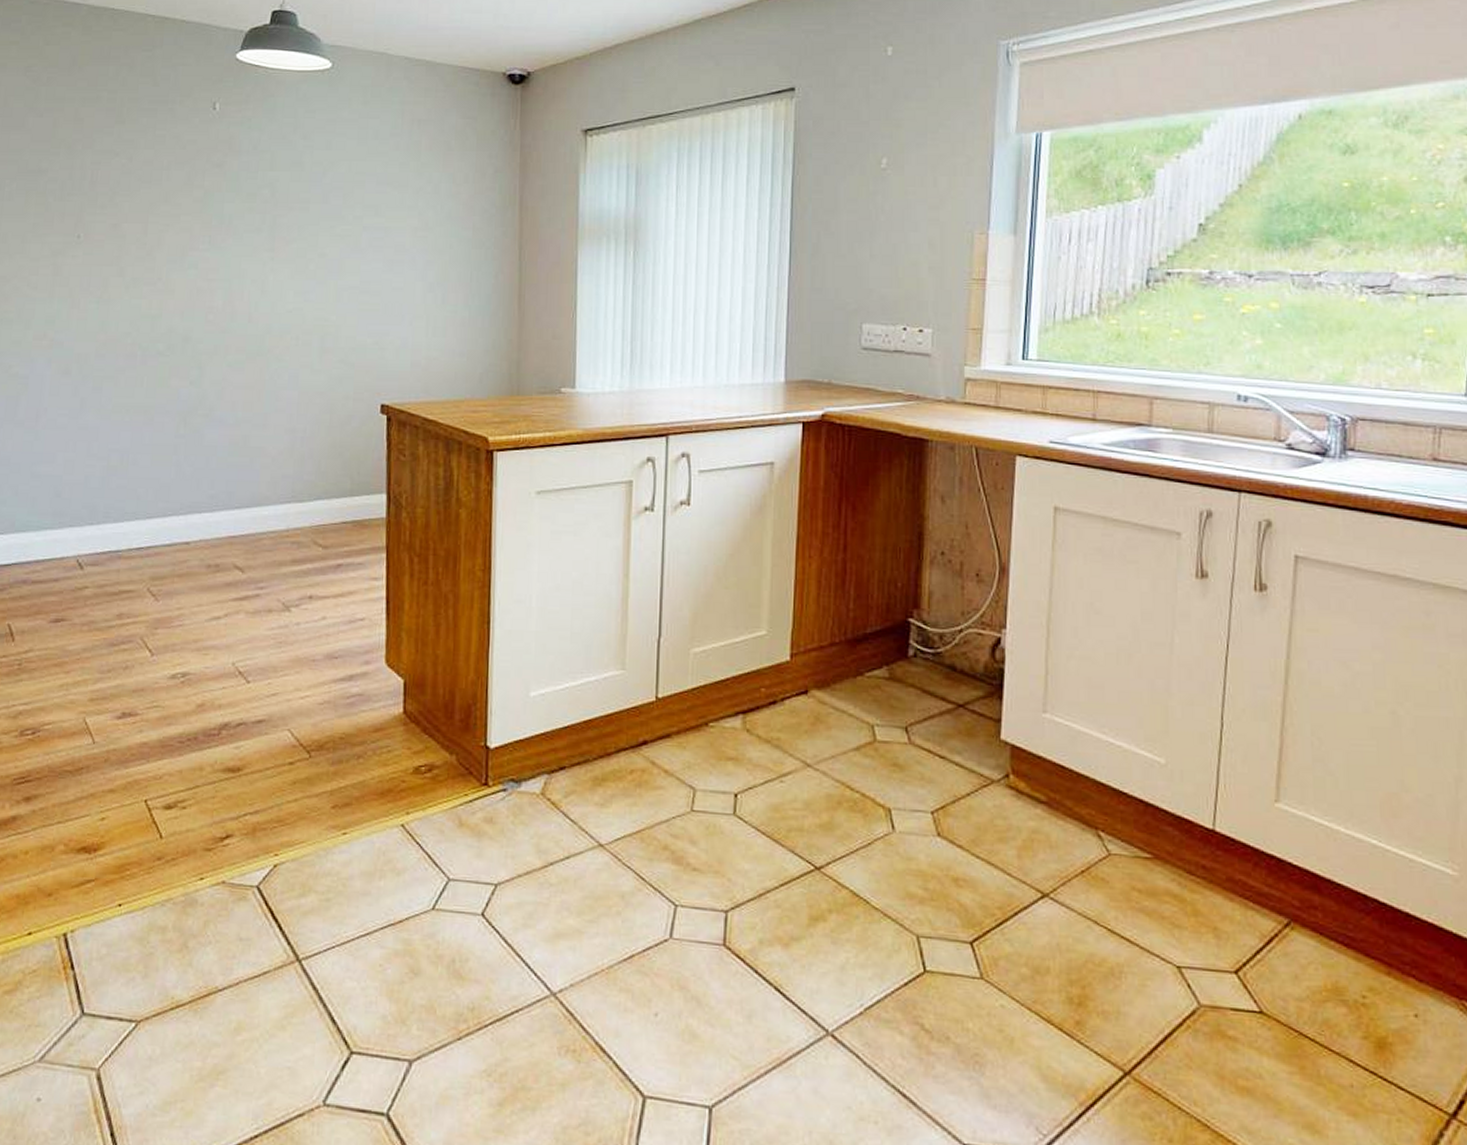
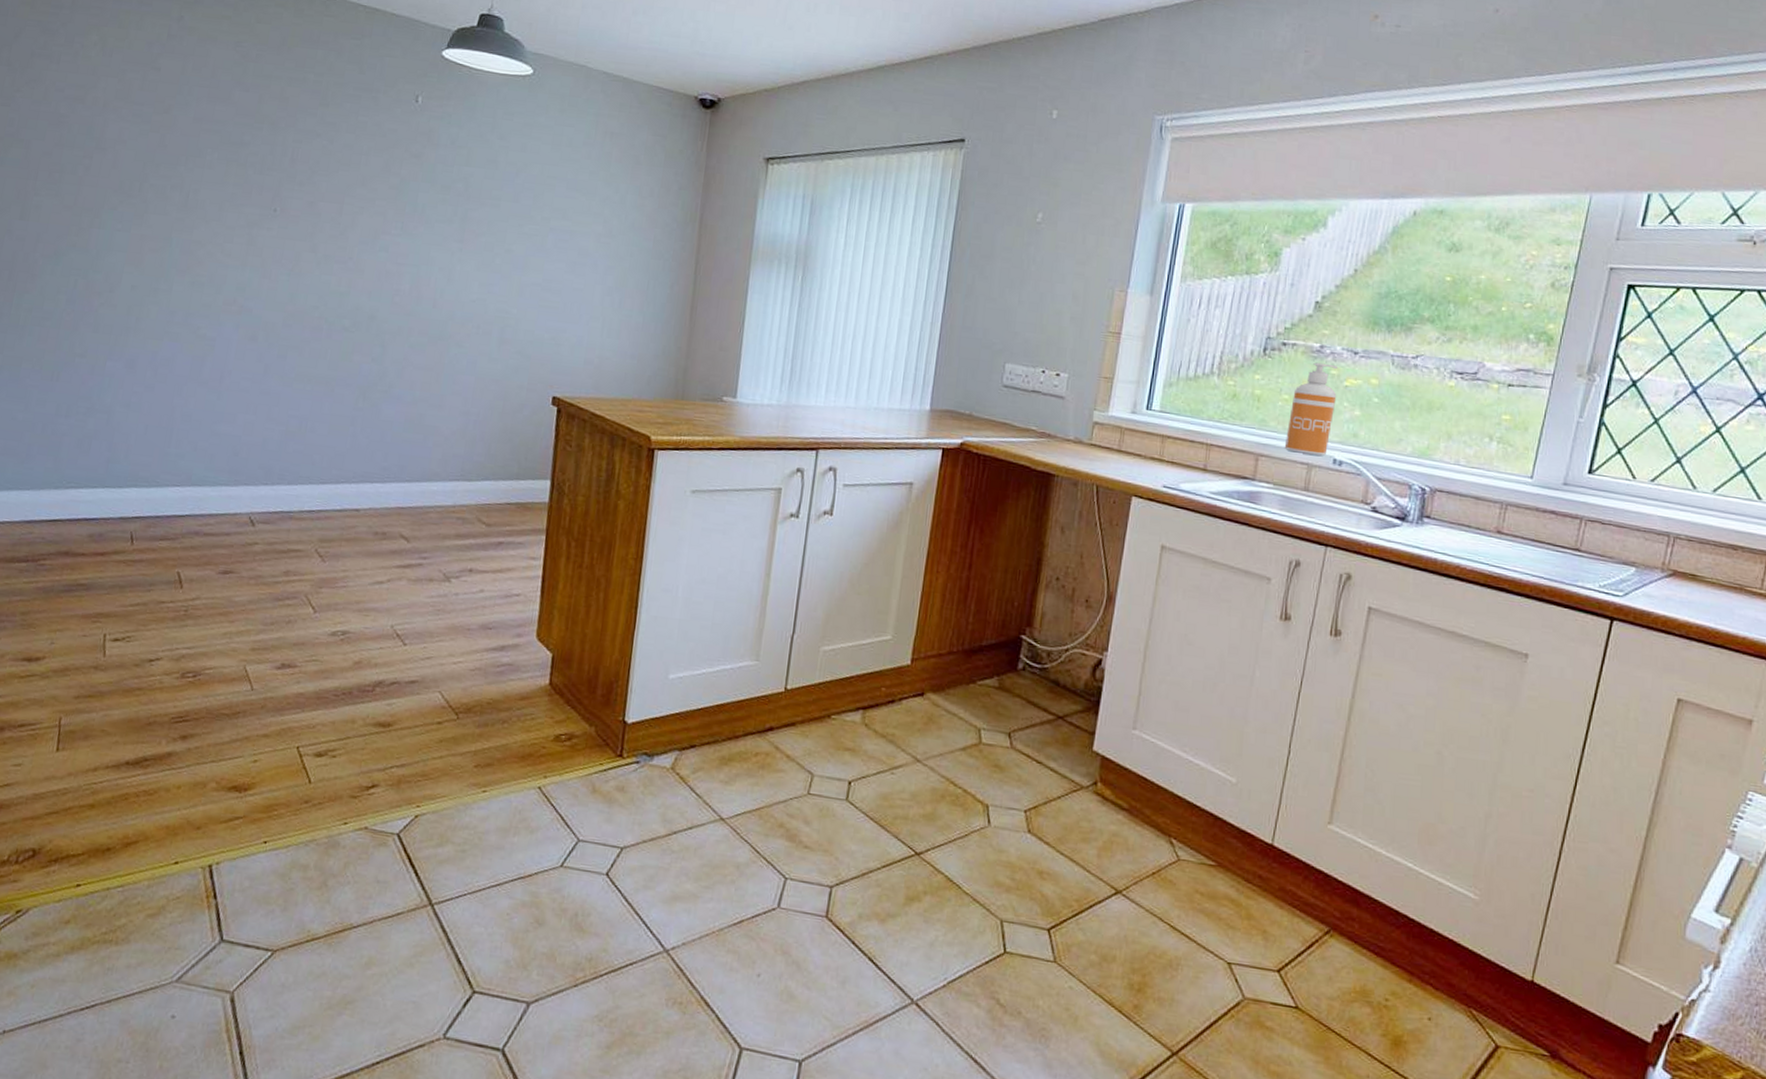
soap dispenser: none [1180,290,1234,392] -> present [1284,362,1337,456]

